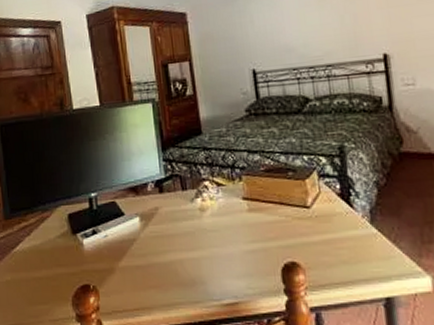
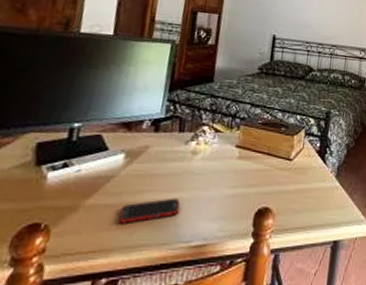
cell phone: none [150,256,204,283] -> present [118,197,180,224]

